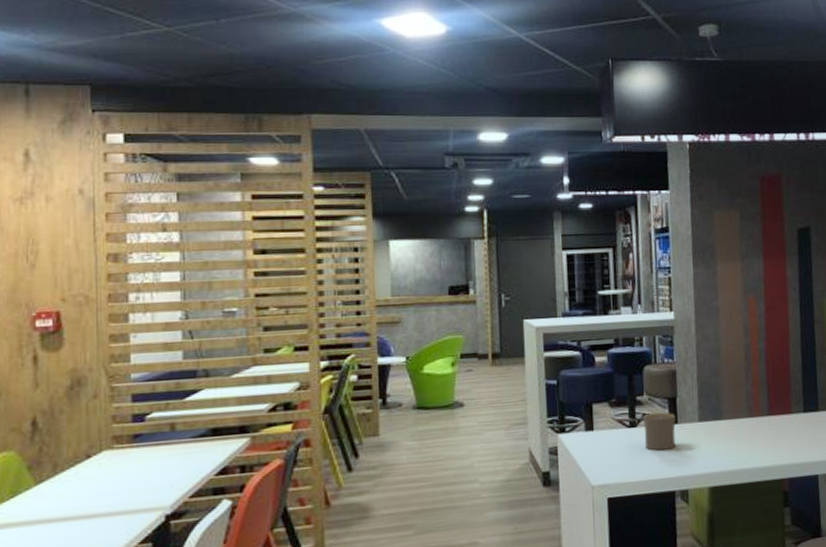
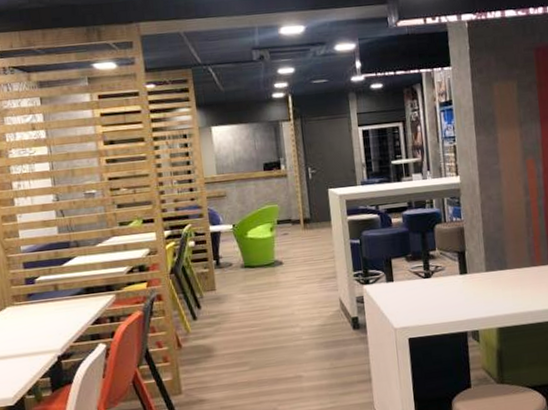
cup: present [643,412,676,451] -> none [436,264,466,298]

